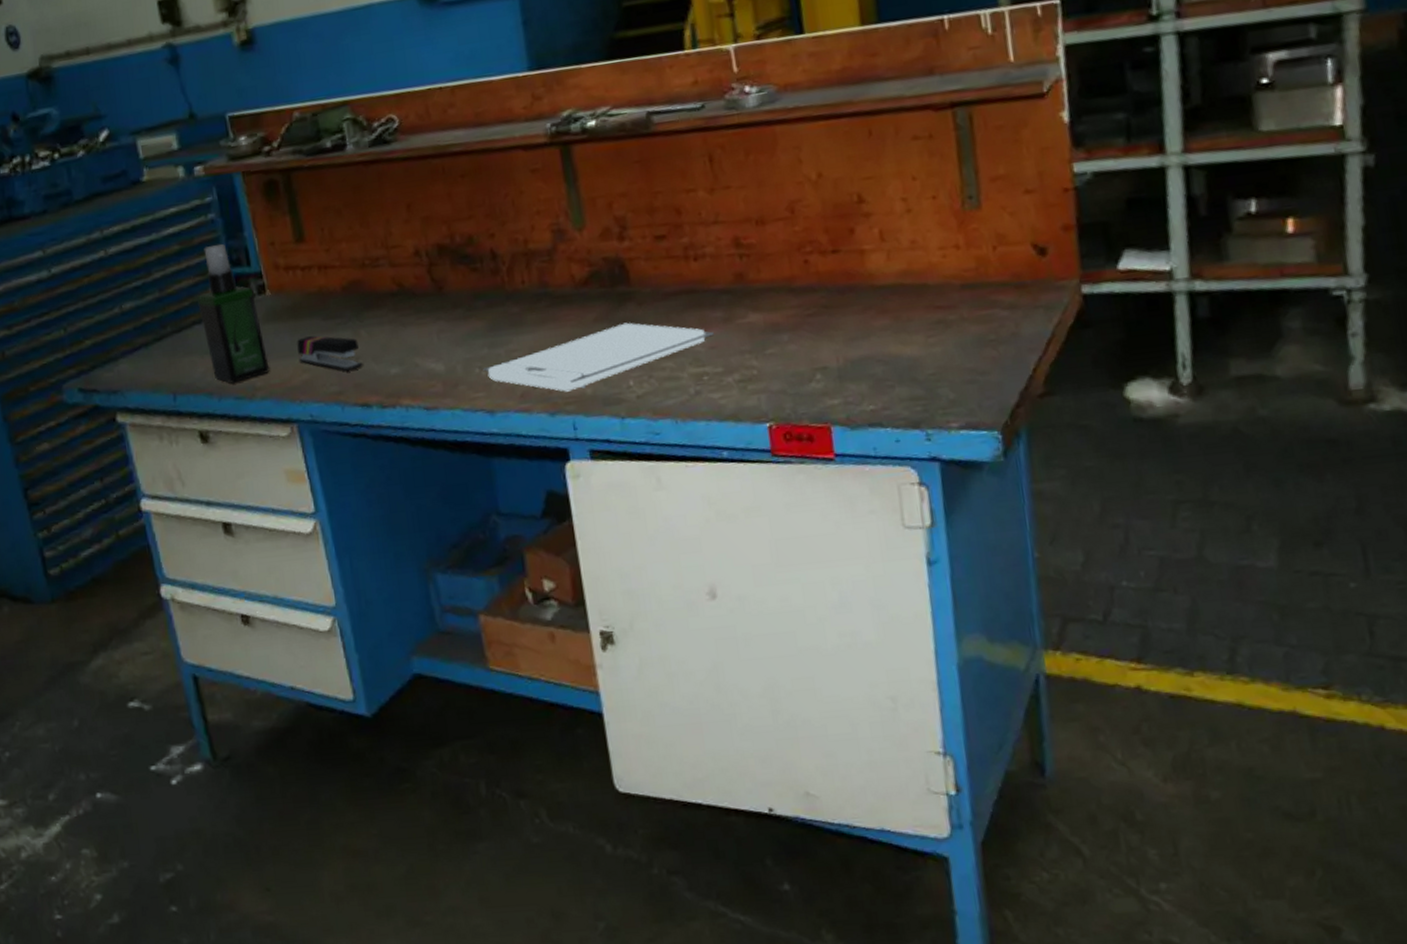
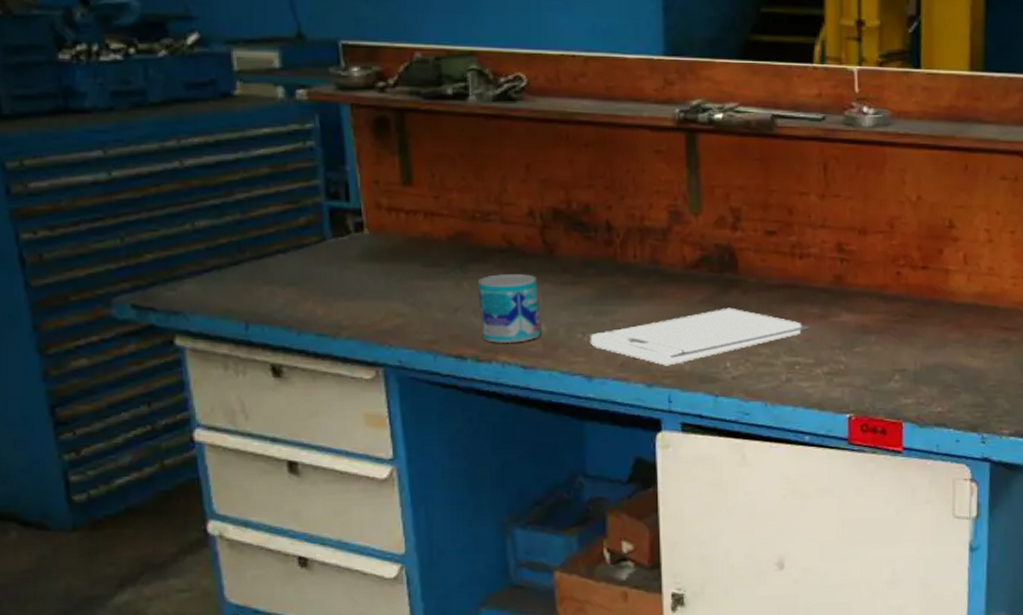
spray bottle: present [197,243,270,384] -> none [285,173,359,319]
stapler: present [297,335,363,371] -> none [392,281,462,321]
can: none [373,314,440,388] -> present [477,274,541,343]

